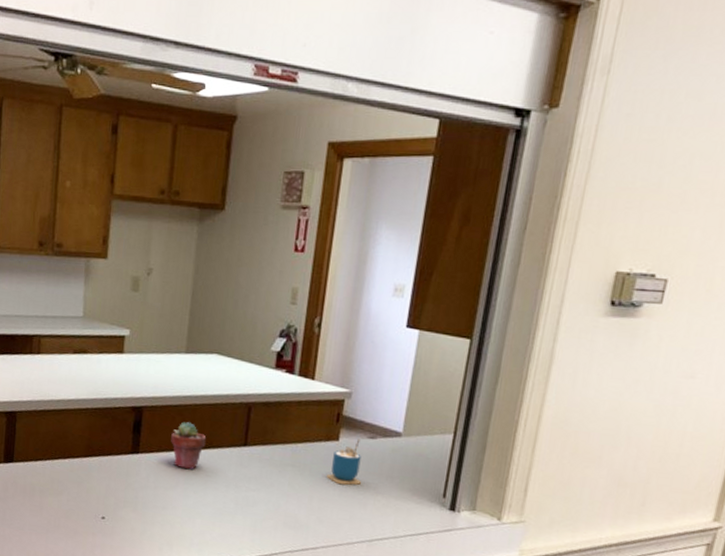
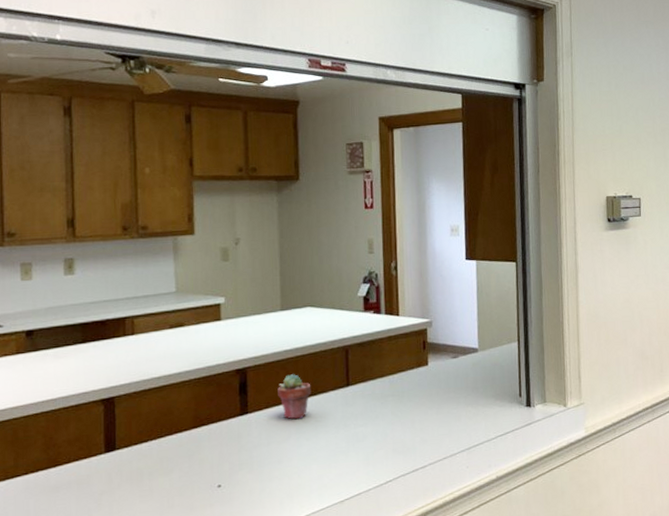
cup: present [327,438,362,485] -> none [423,360,453,404]

